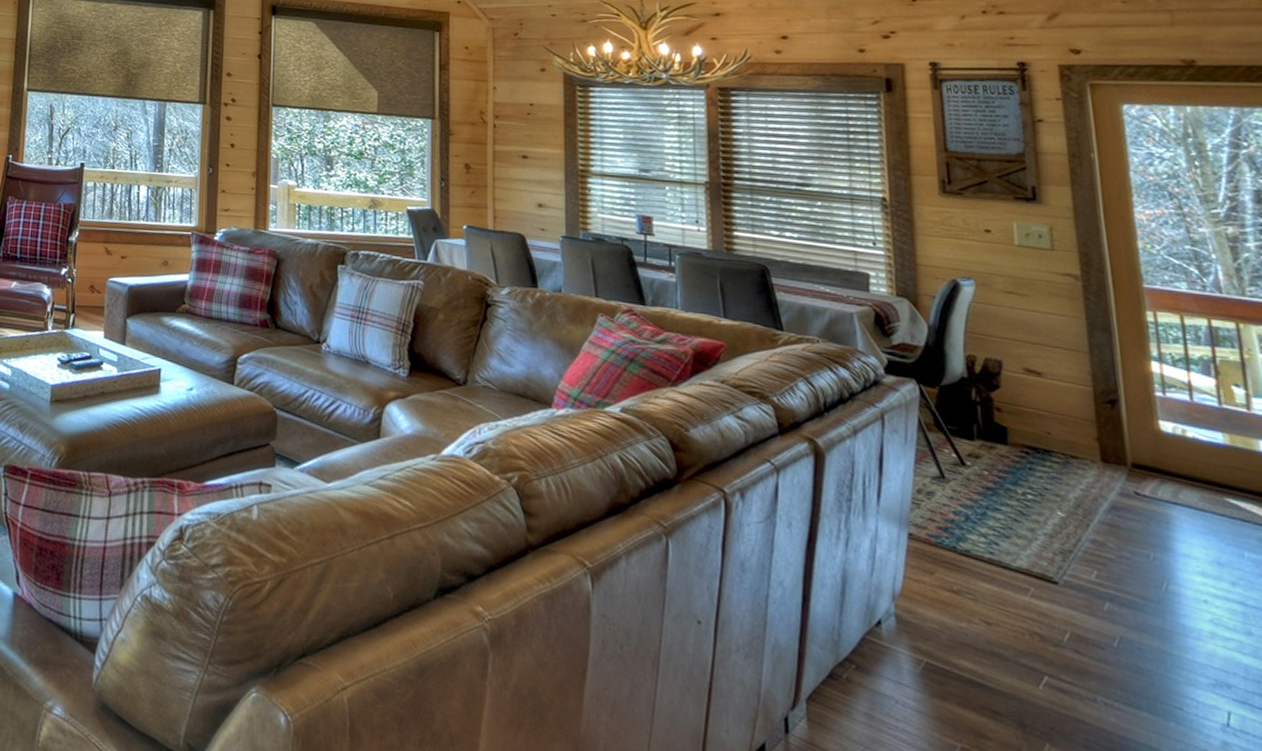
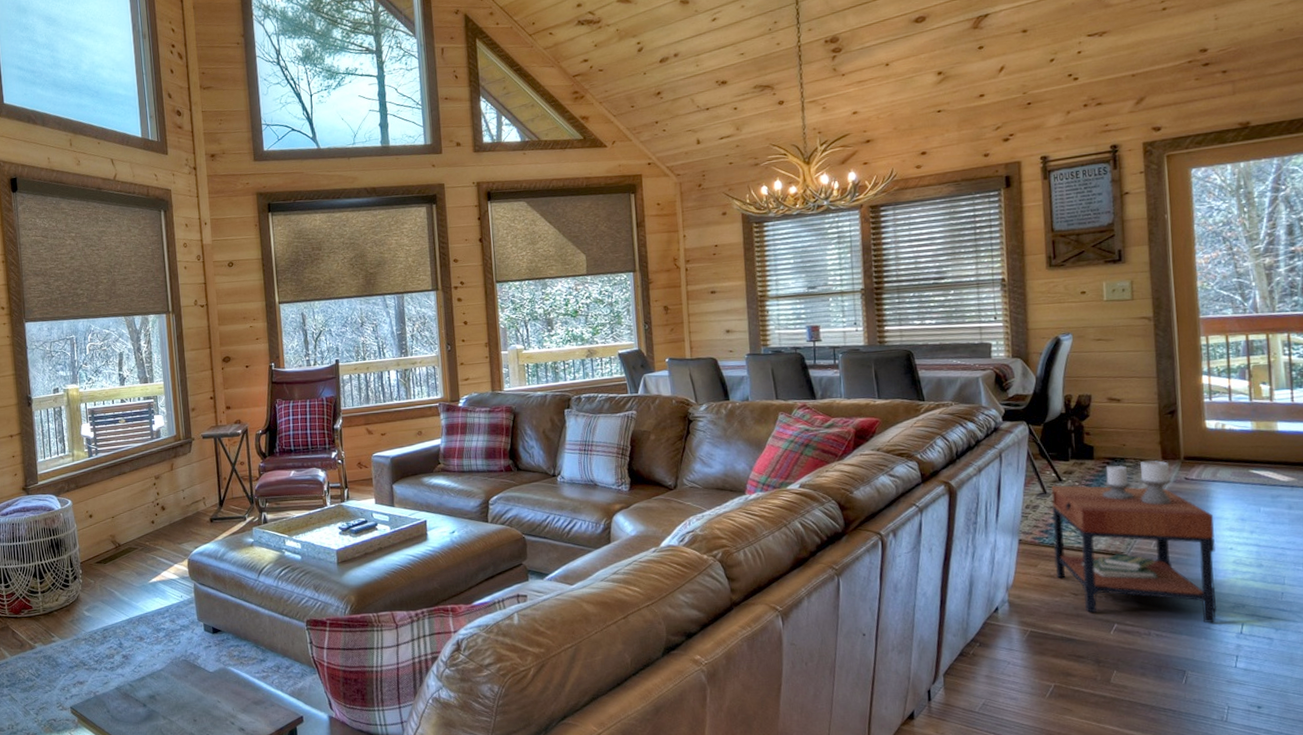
side table: none [951,456,1191,703] -> present [1051,460,1217,623]

